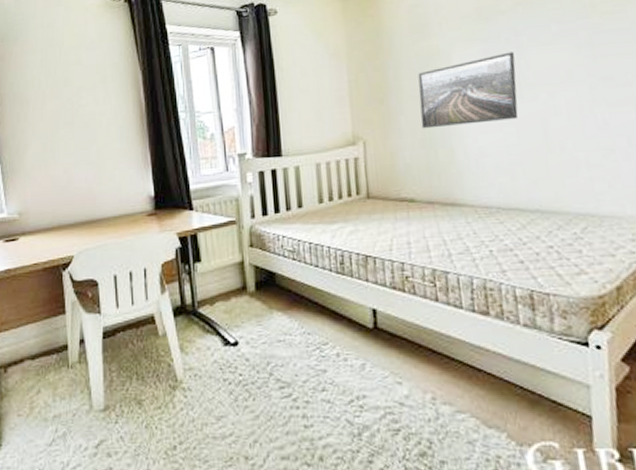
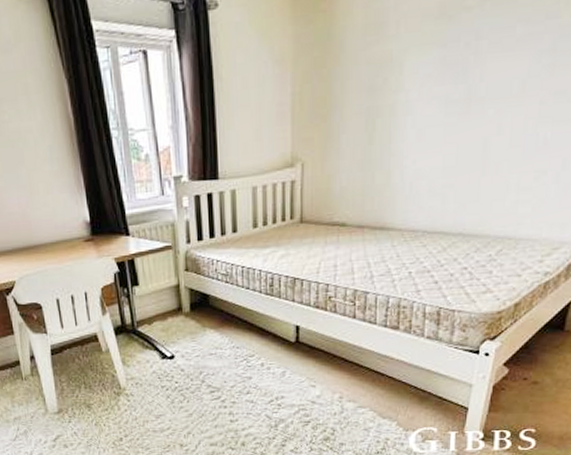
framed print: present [418,52,518,129] -> none [362,59,472,149]

